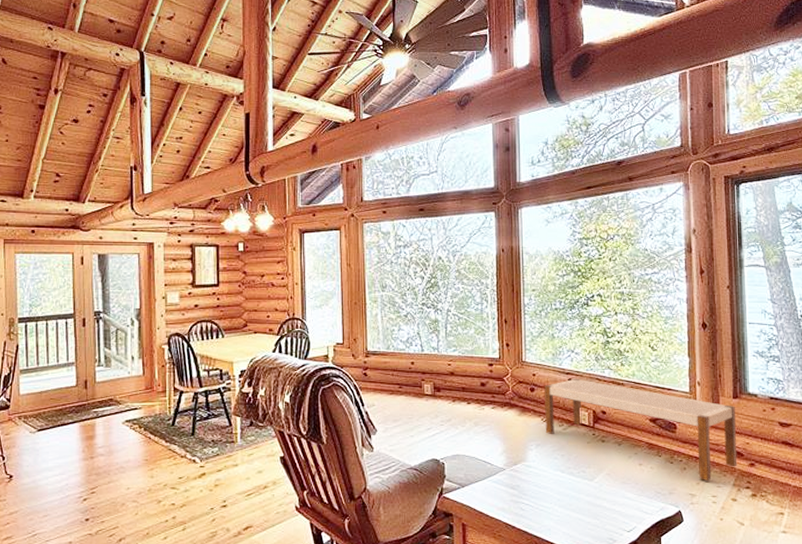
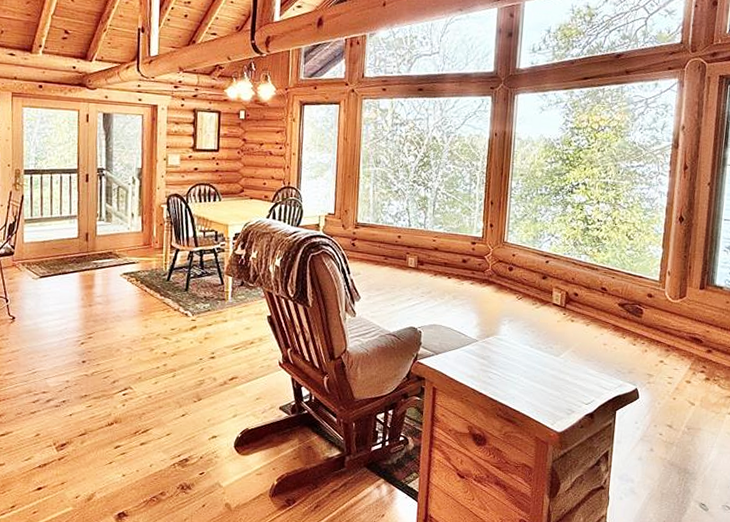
bench: present [544,378,738,482] -> none [519,261,701,364]

